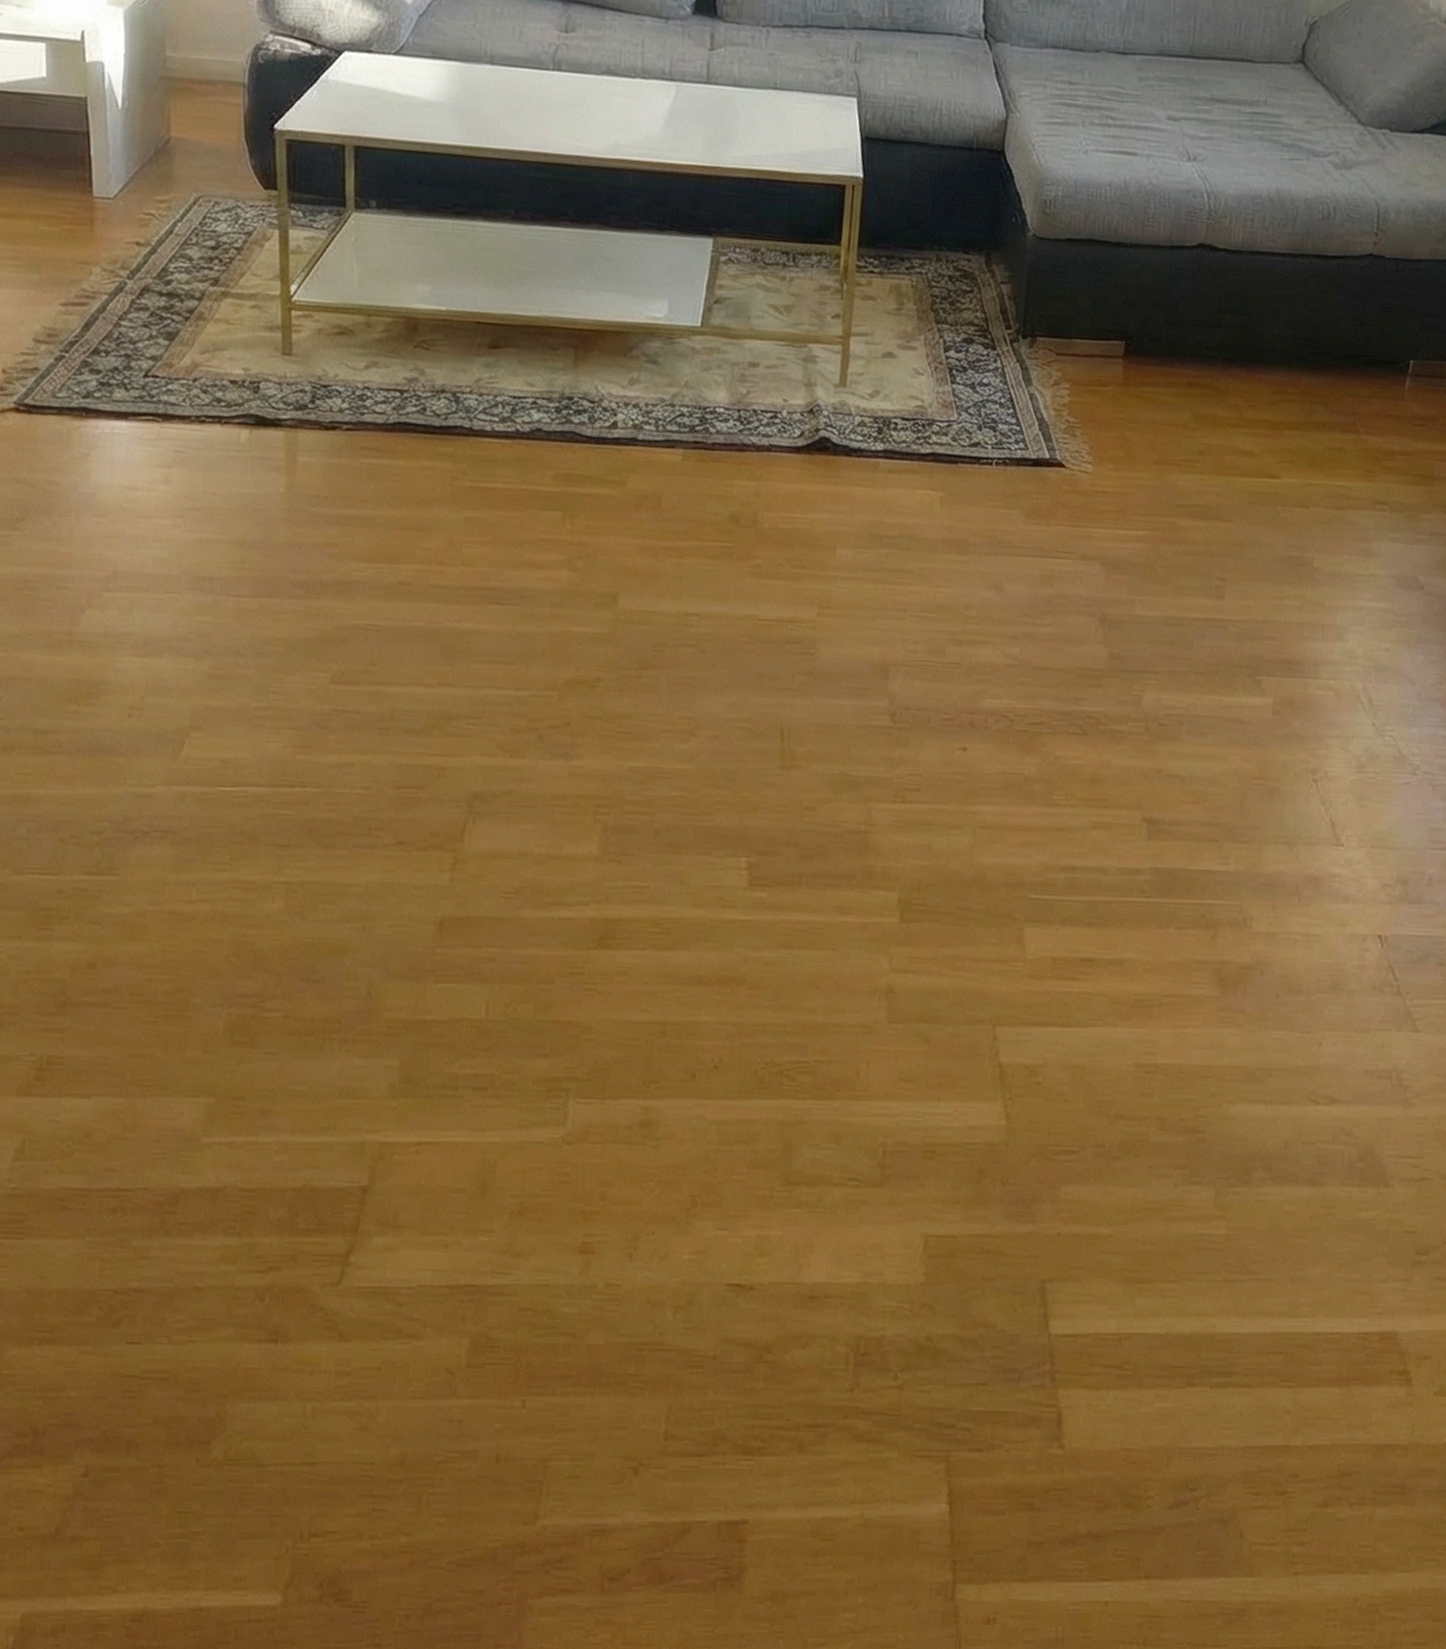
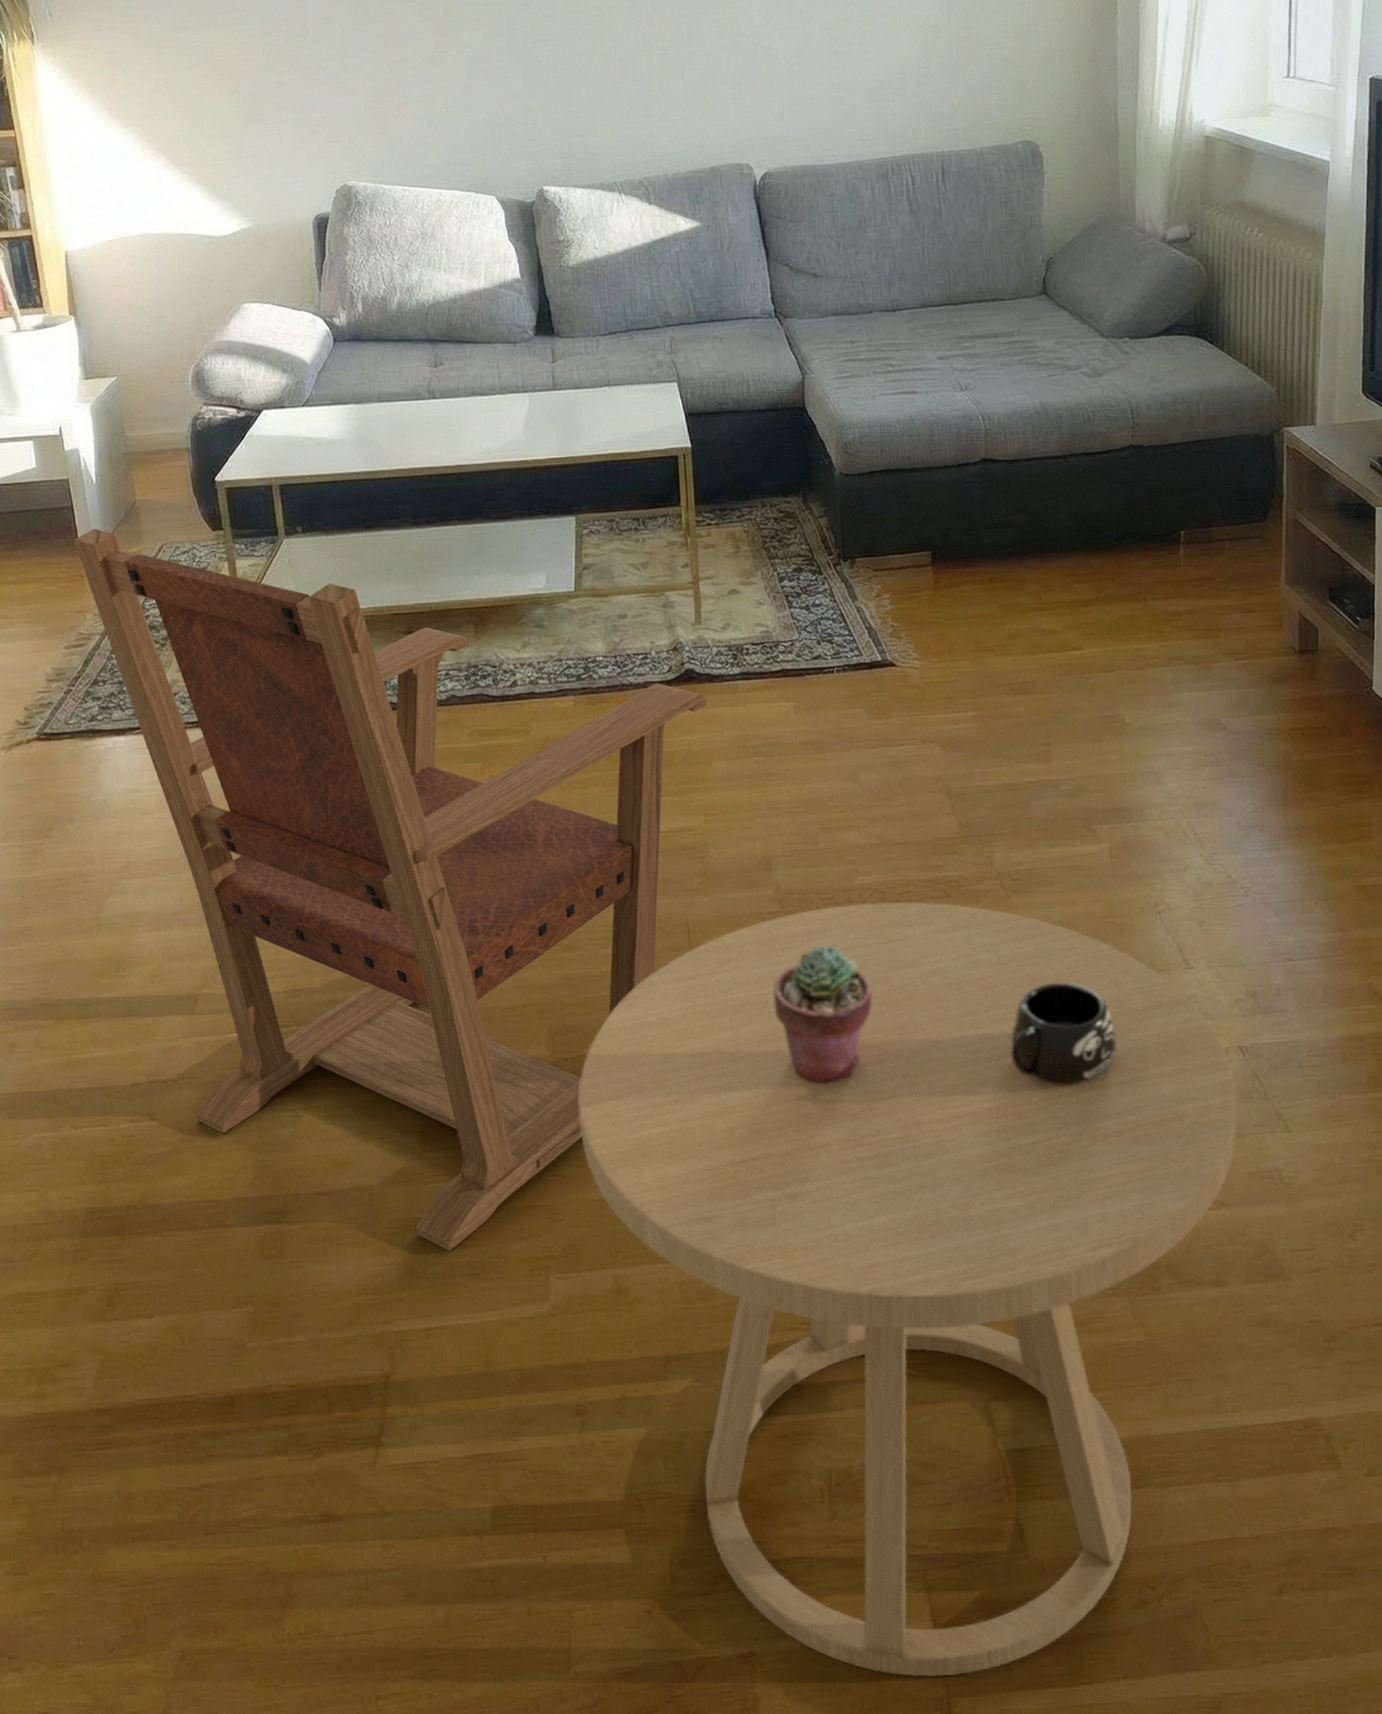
armchair: none [85,164,840,1061] -> present [73,528,707,1251]
side table: none [625,728,1368,1562] -> present [578,901,1238,1677]
potted succulent: none [869,771,984,924] -> present [773,946,873,1085]
mug: none [1128,842,1247,955] -> present [1011,982,1116,1084]

